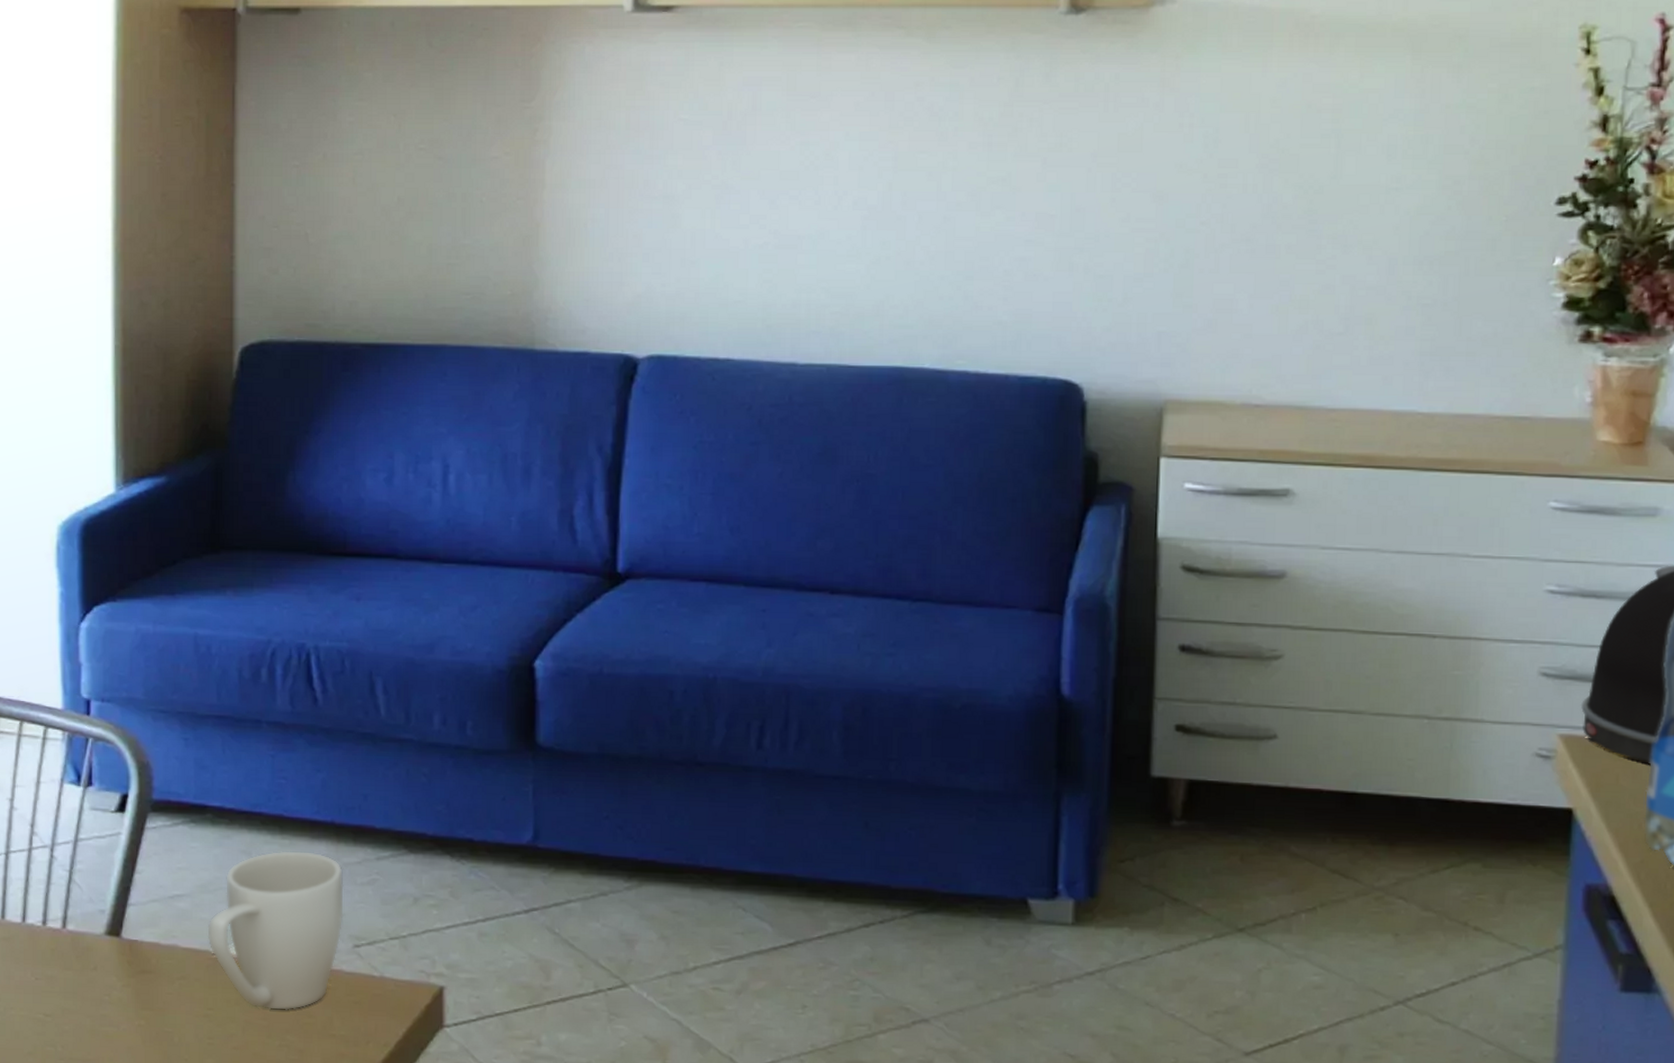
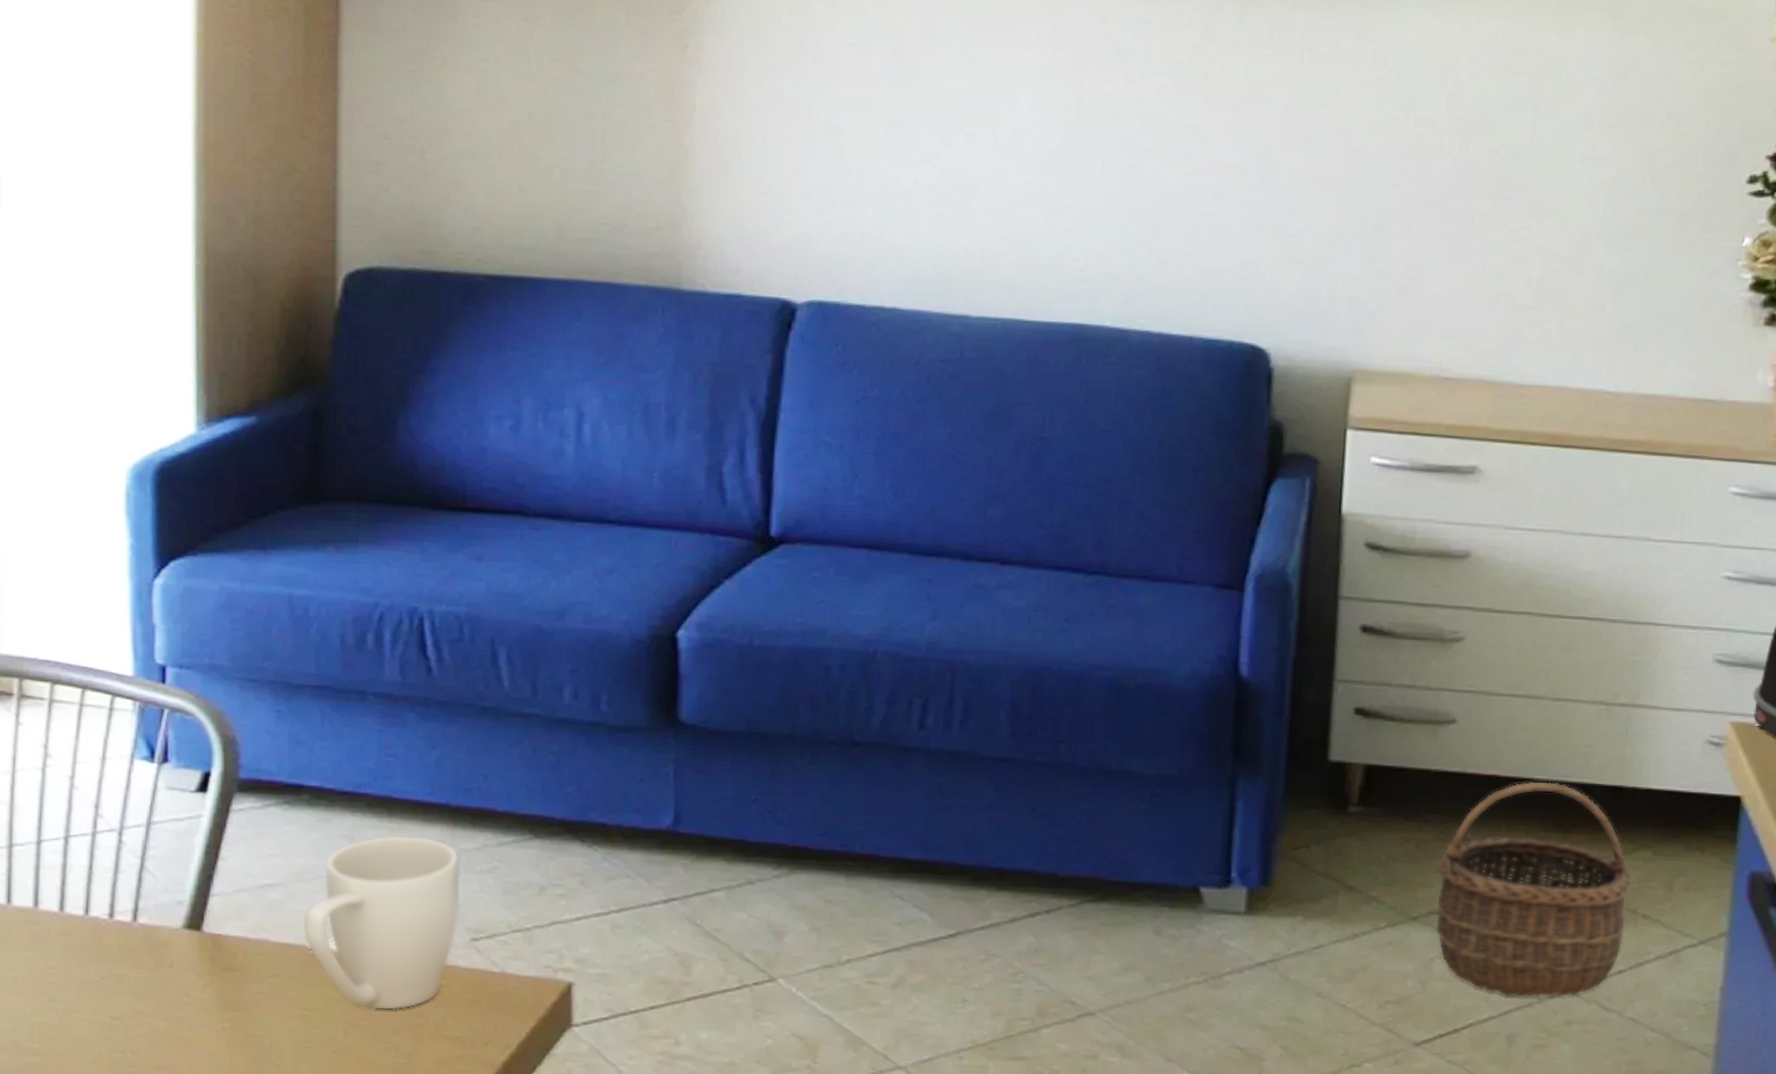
wicker basket: none [1261,795,1462,1008] -> present [1435,781,1632,997]

